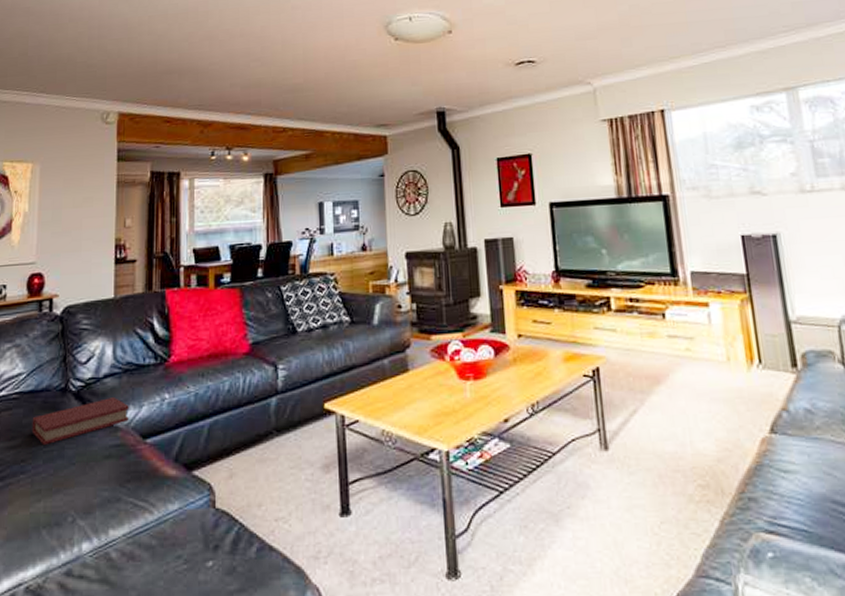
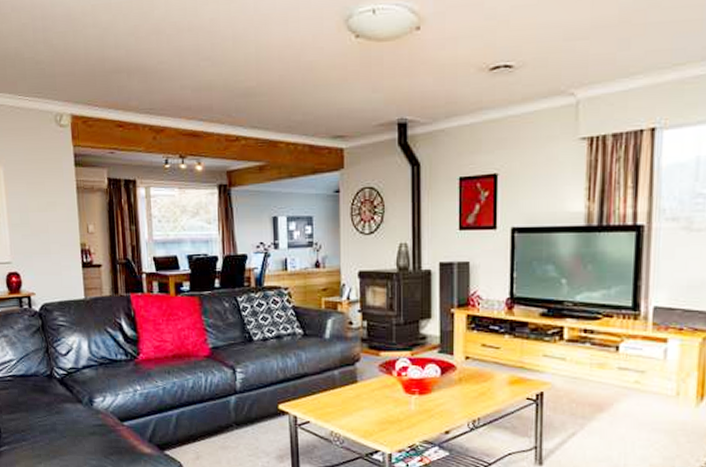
hardback book: present [31,397,129,446] -> none [26,386,107,421]

